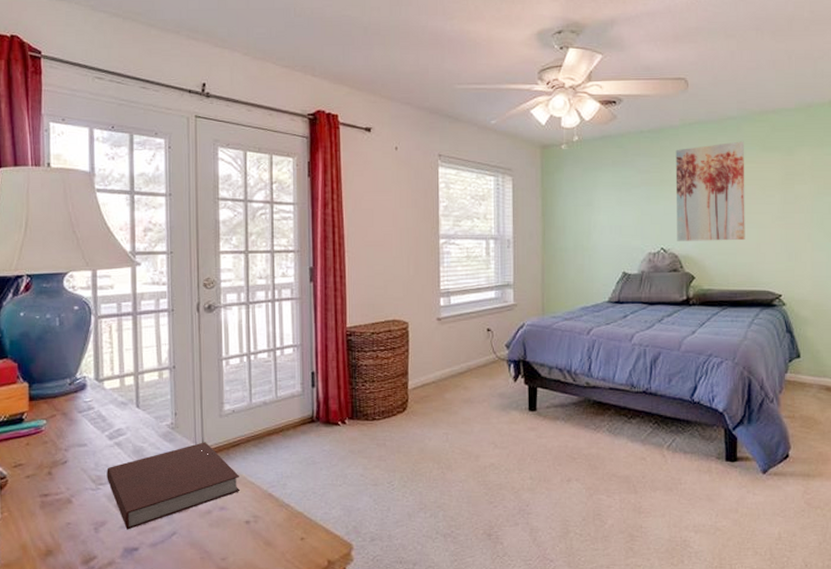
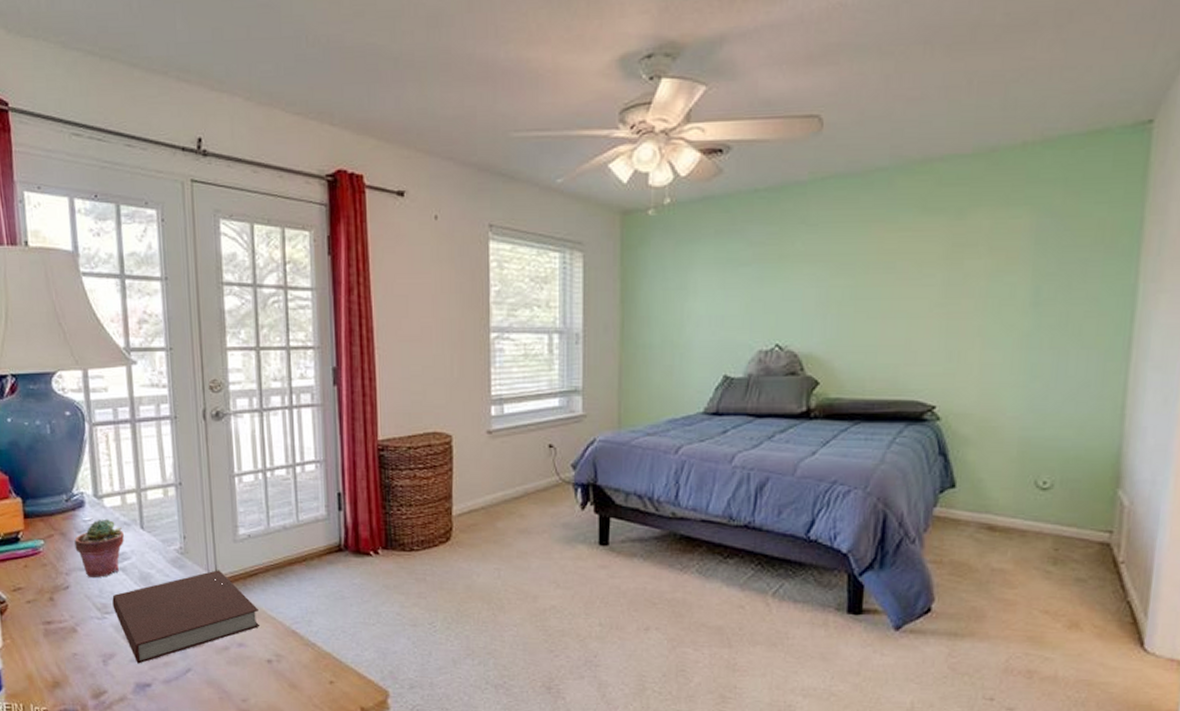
potted succulent: none [75,399,121,452] -> present [74,519,124,577]
wall art: present [675,141,745,241] -> none [797,201,897,336]

